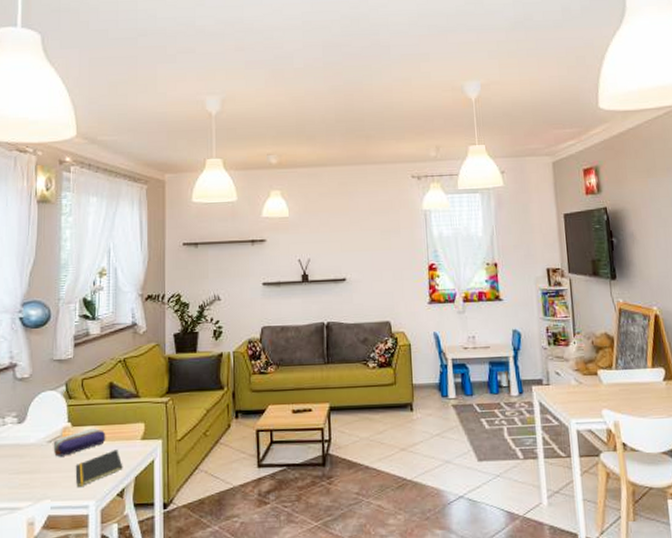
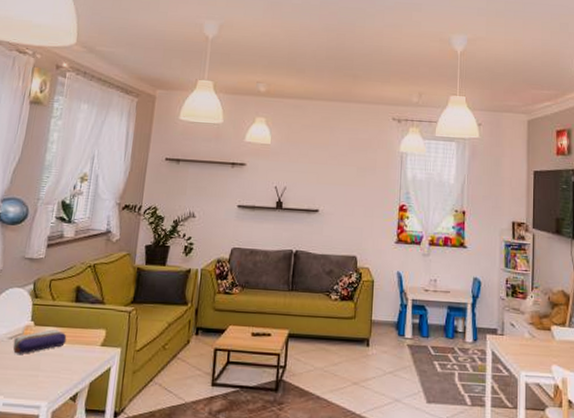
notepad: present [75,450,123,488] -> none [31,353,80,387]

